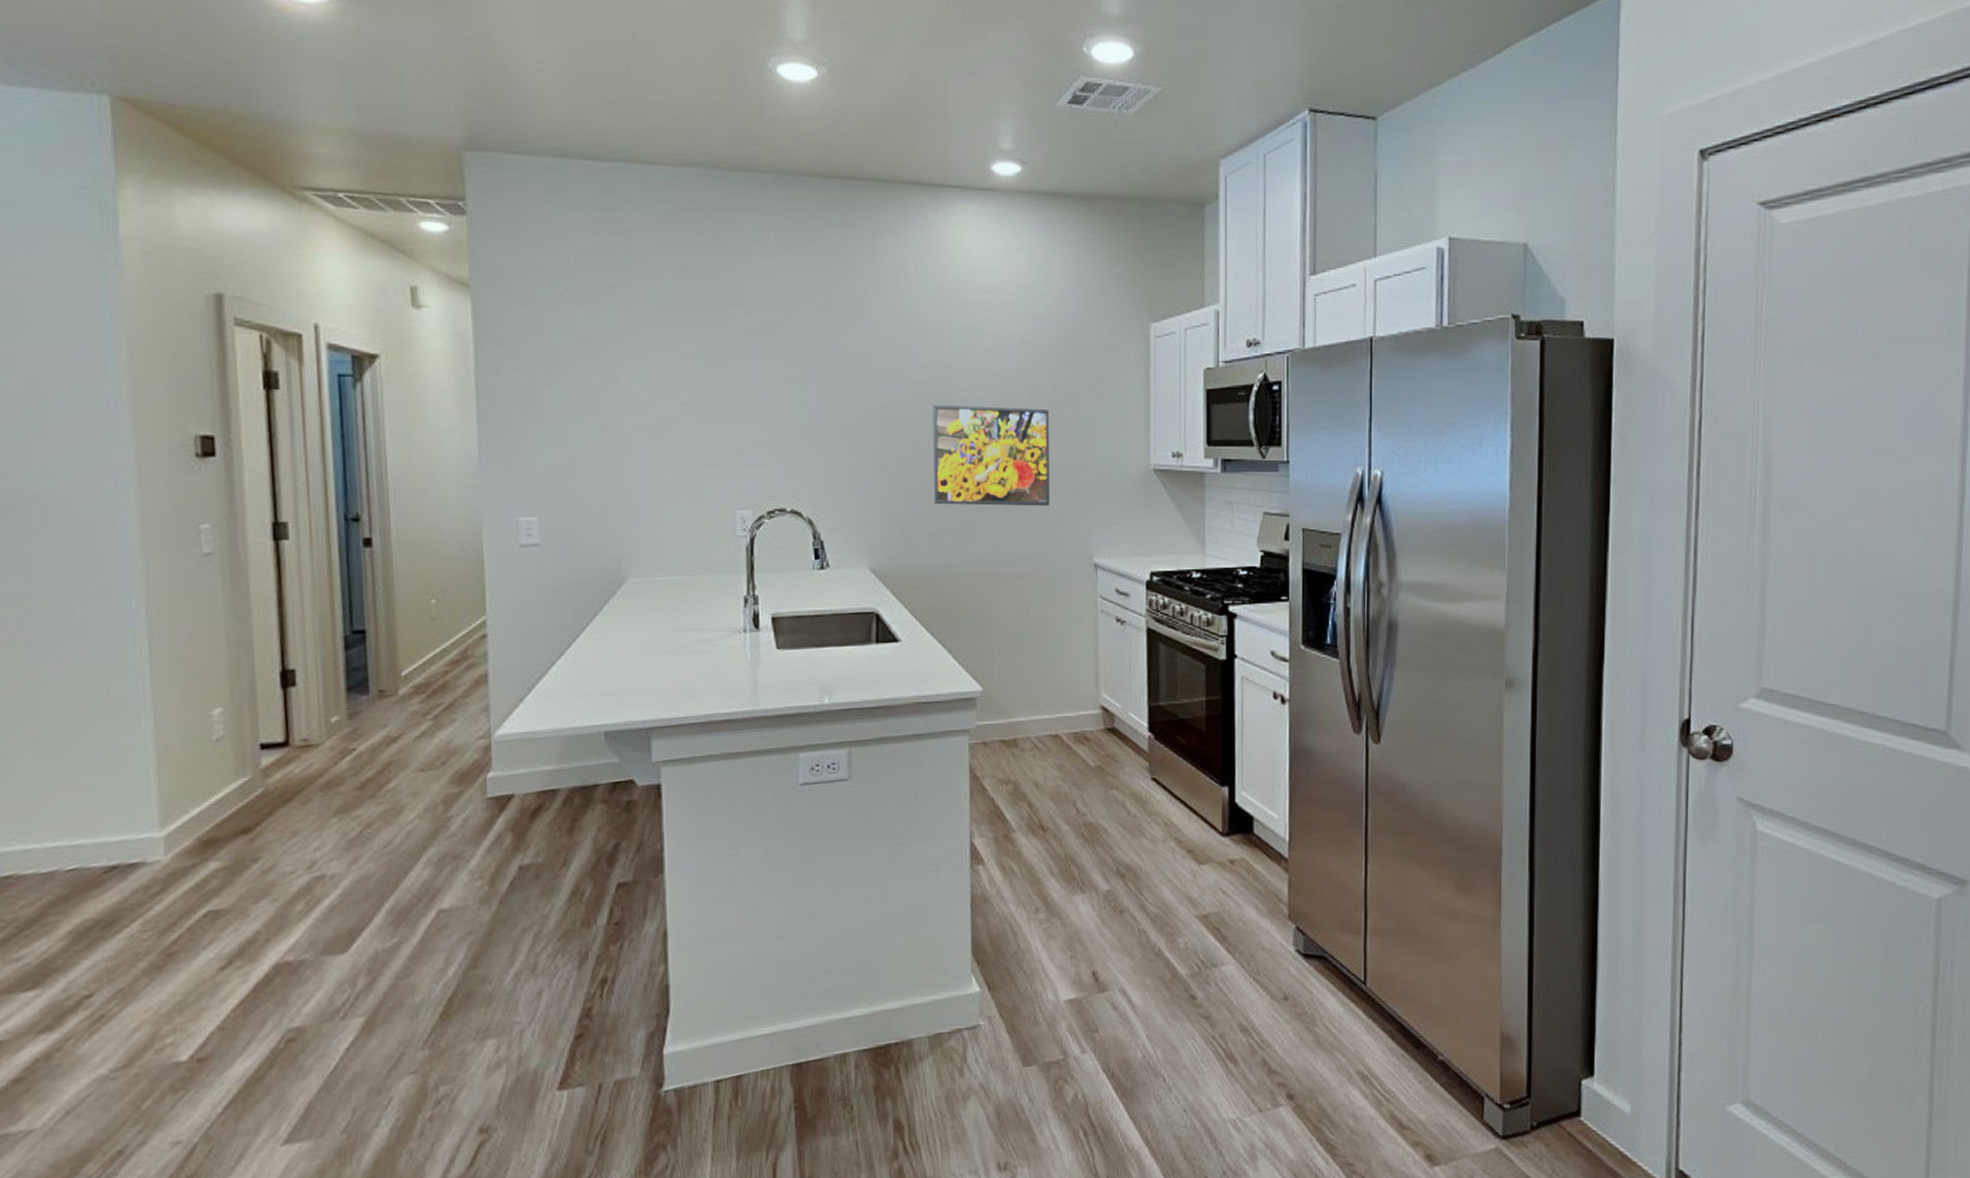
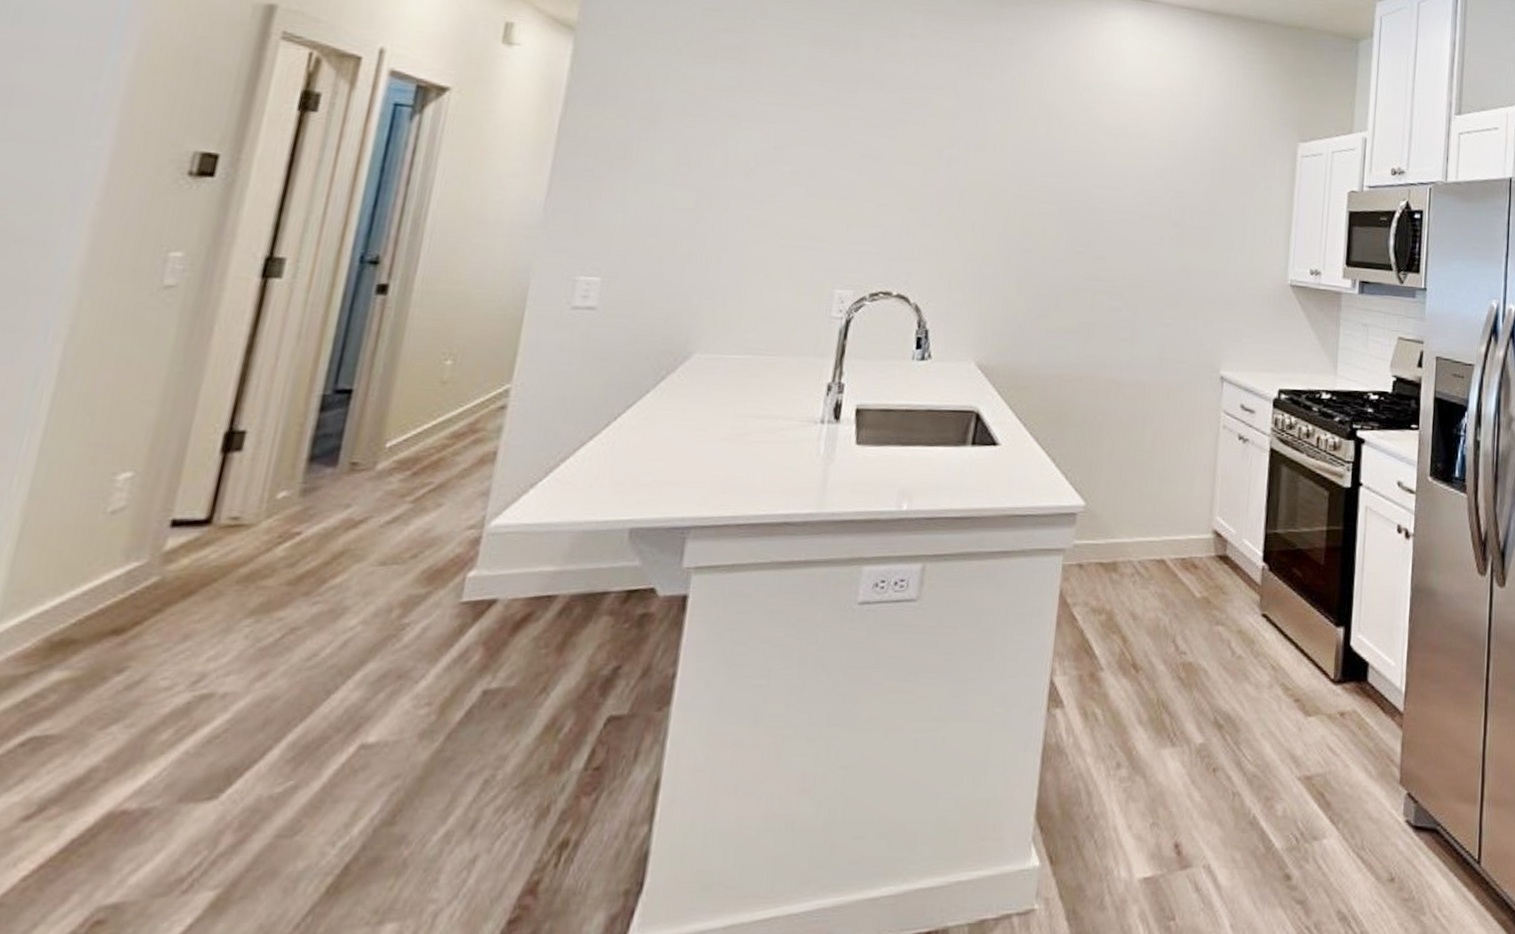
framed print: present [933,404,1050,507] -> none [1057,199,1189,313]

